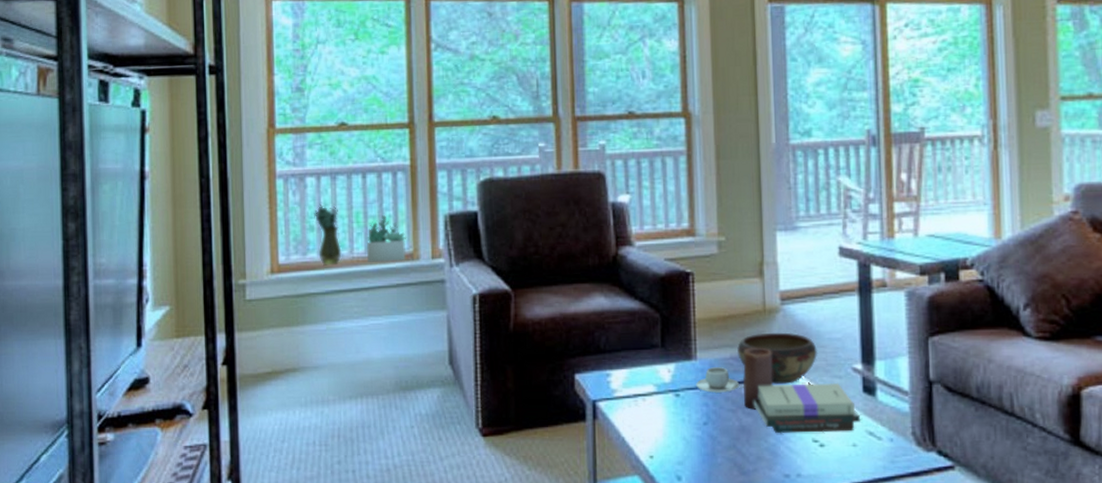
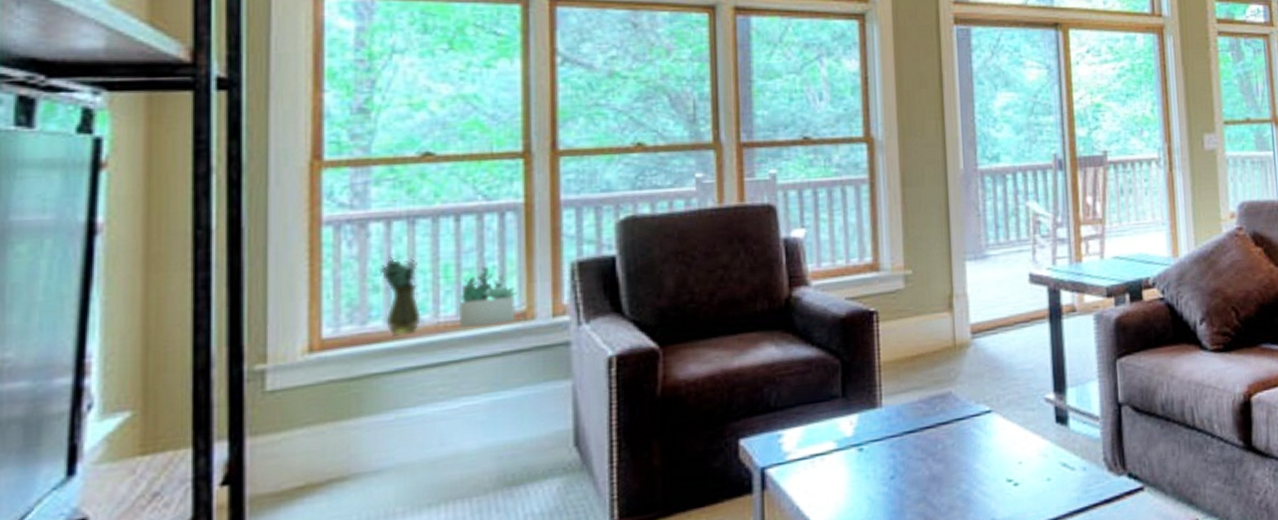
teacup: present [696,367,740,393] -> none [881,412,930,442]
decorative bowl: present [736,332,818,384] -> none [925,367,1011,425]
candle: present [742,347,773,410] -> none [932,386,965,455]
books: present [753,382,860,434] -> none [944,415,1054,478]

